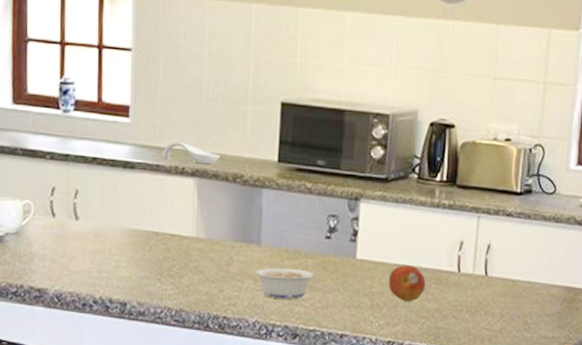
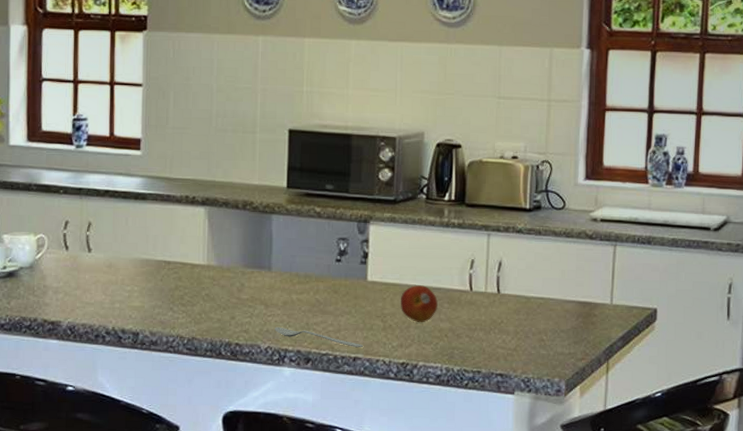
spoon rest: present [162,142,220,165] -> none [173,172,229,193]
legume: present [247,268,315,299] -> none [258,293,326,324]
spoon: none [263,301,350,325] -> present [275,326,363,347]

